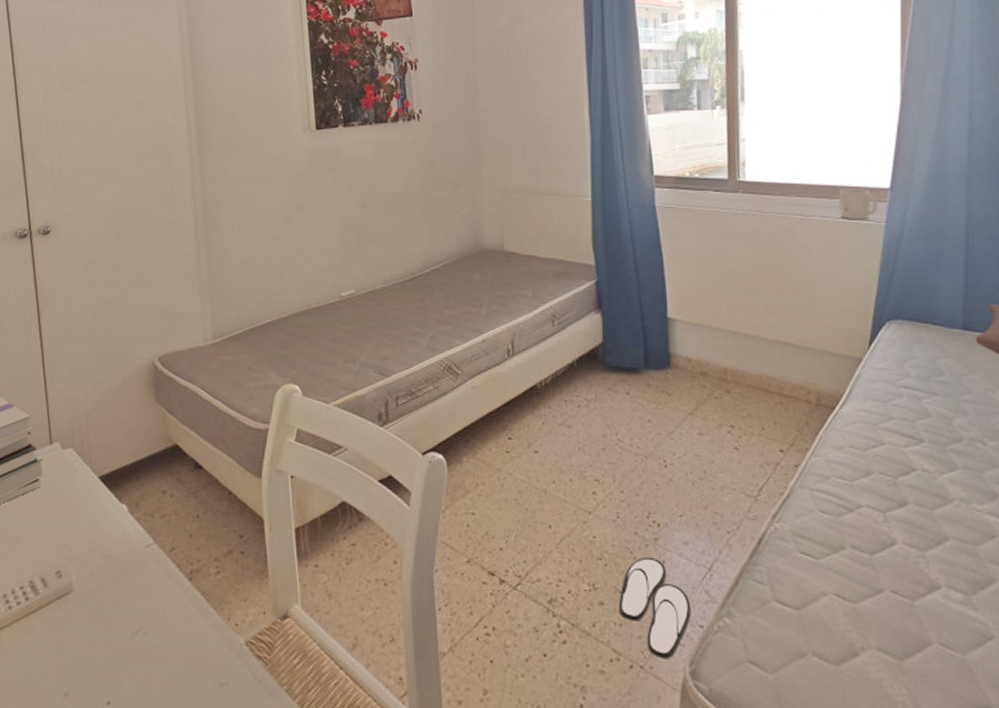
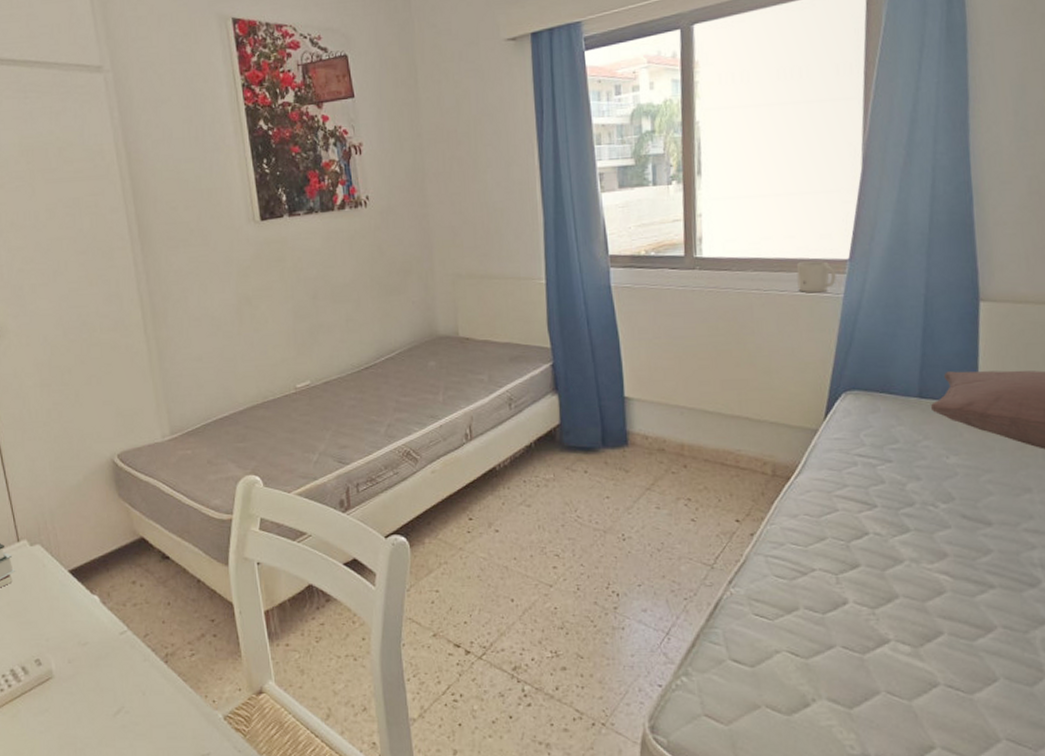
slippers: present [619,556,691,660] -> none [580,624,650,717]

